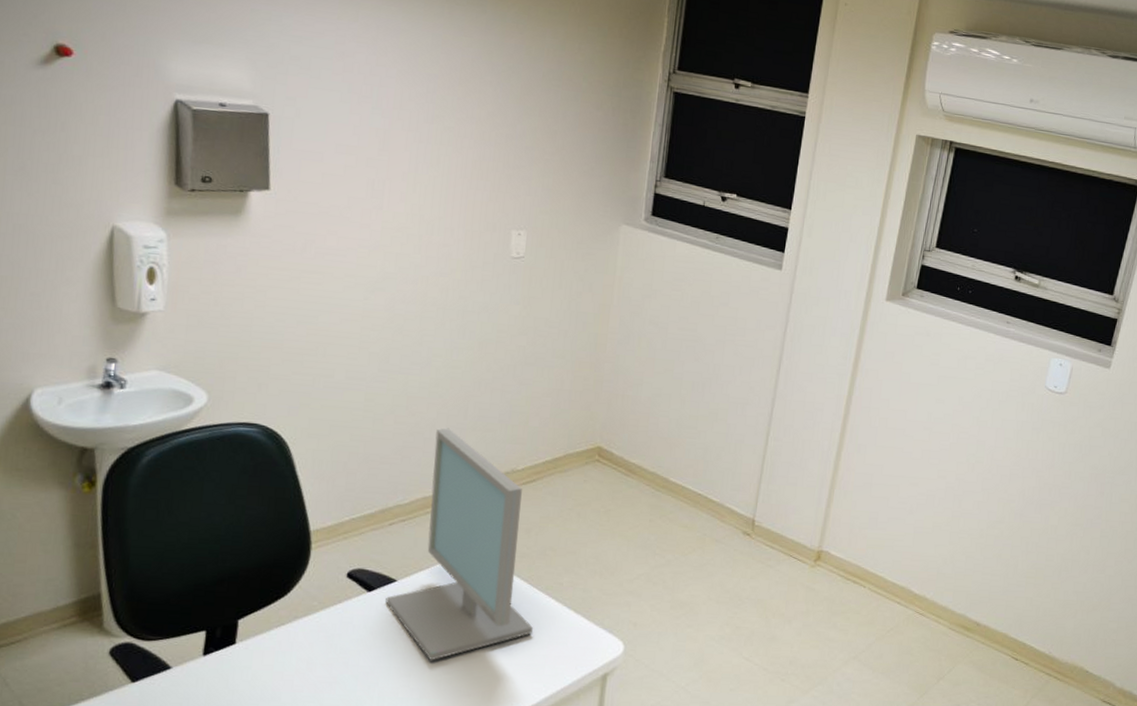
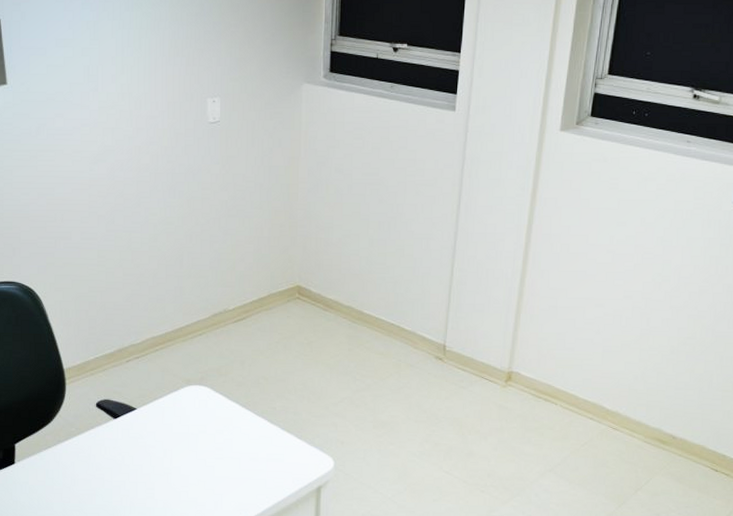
computer monitor: present [385,428,533,661] -> none [129,276,253,477]

